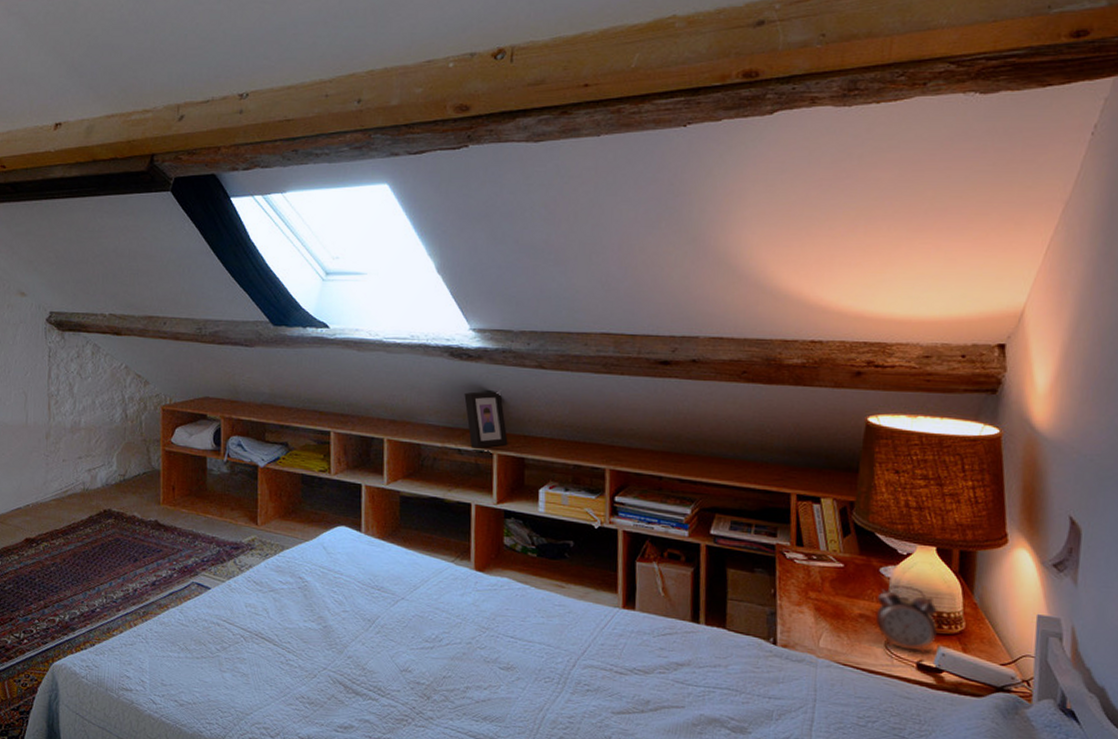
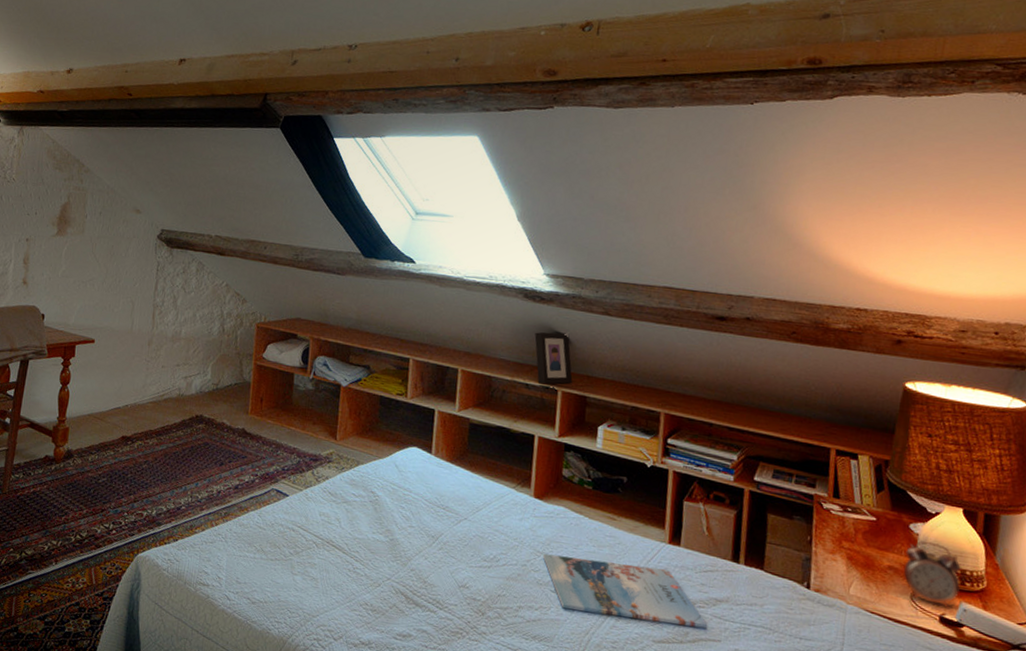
magazine: none [489,629,670,695] -> present [543,553,708,629]

